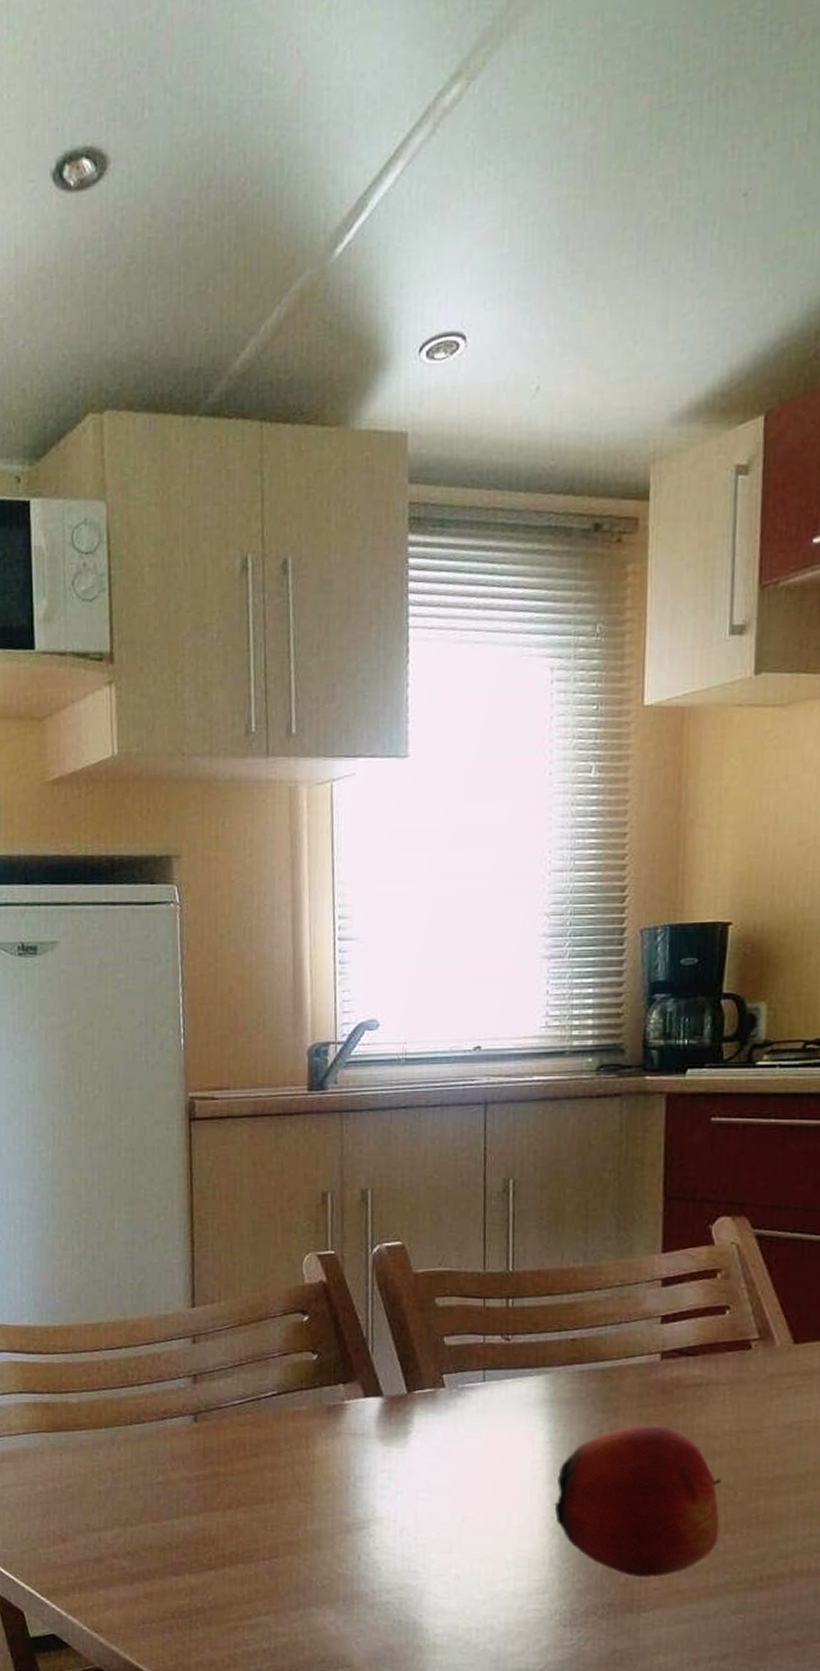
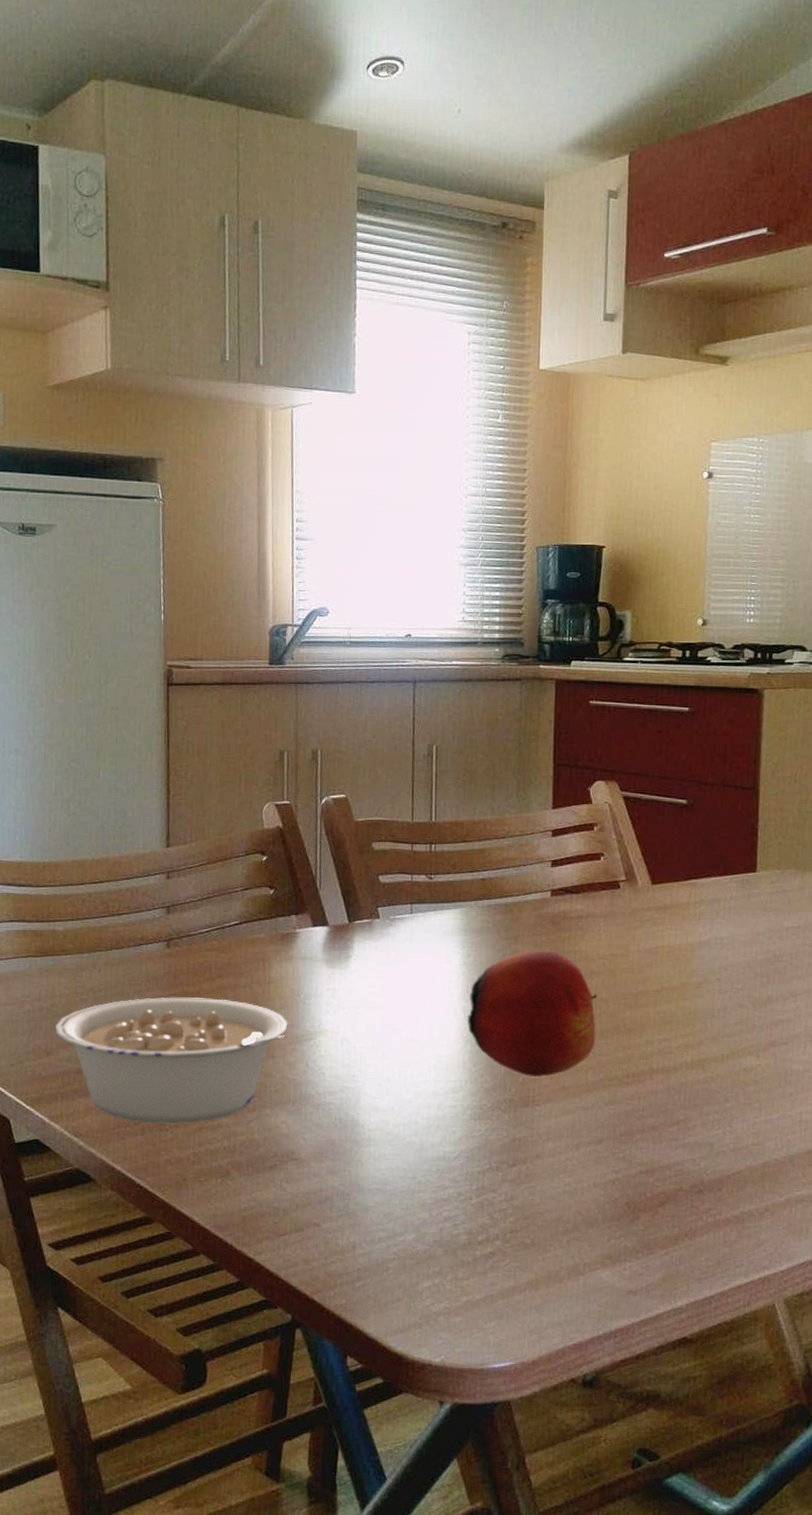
legume: none [70,1478,336,1623] -> present [54,997,288,1125]

